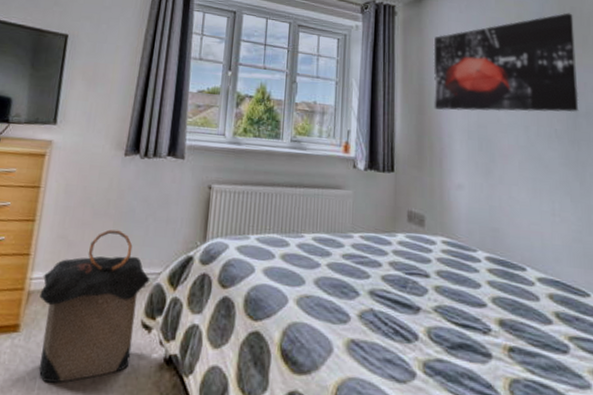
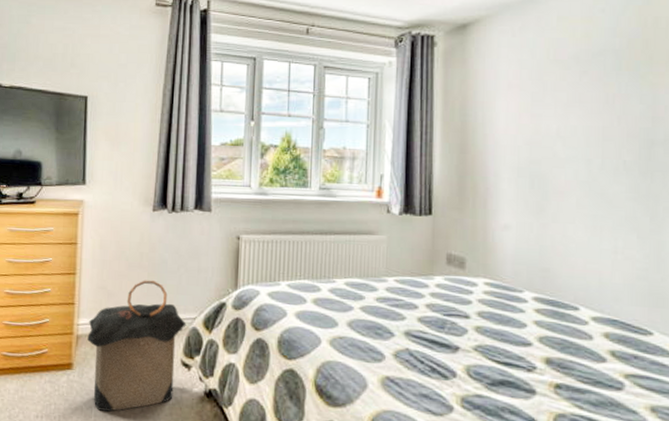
wall art: present [433,12,579,113] -> none [478,25,657,148]

